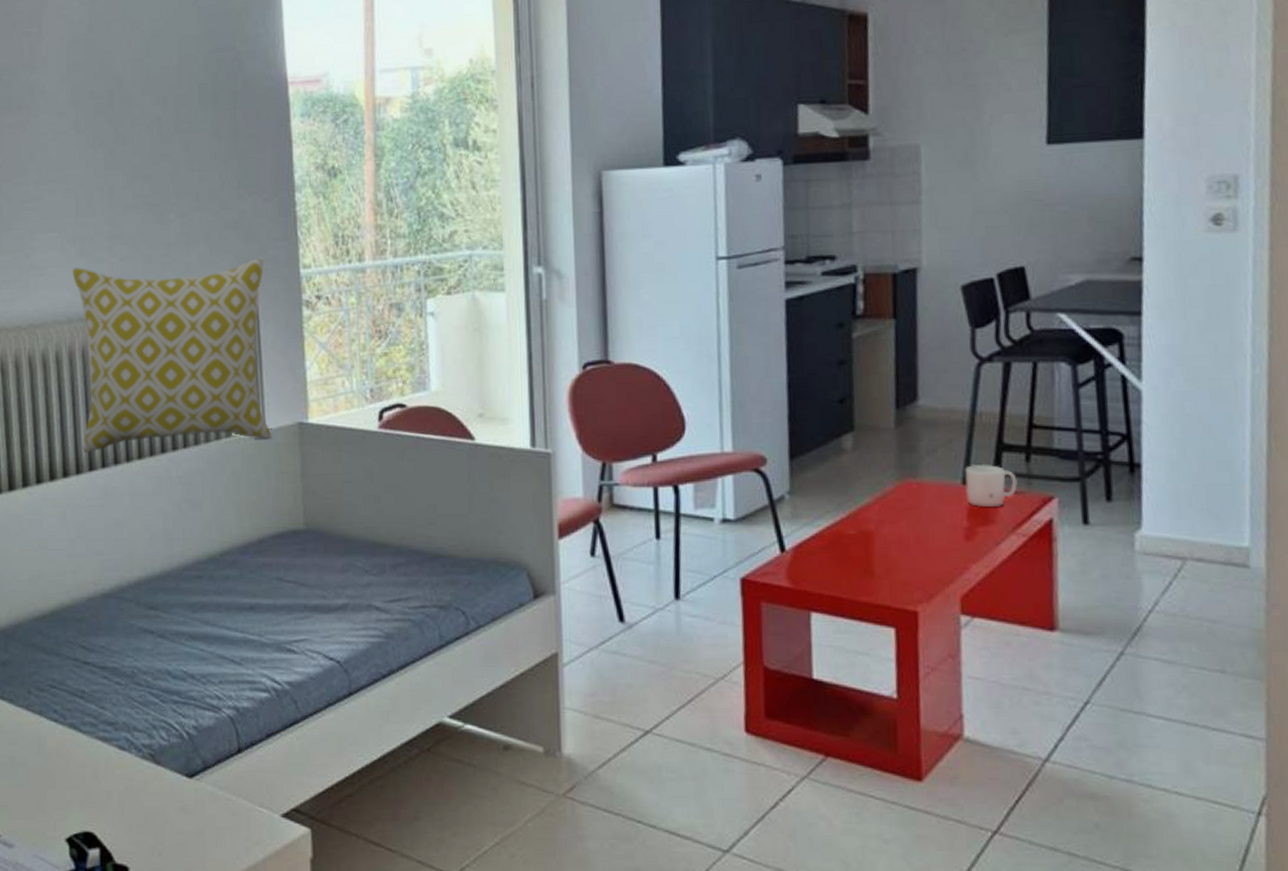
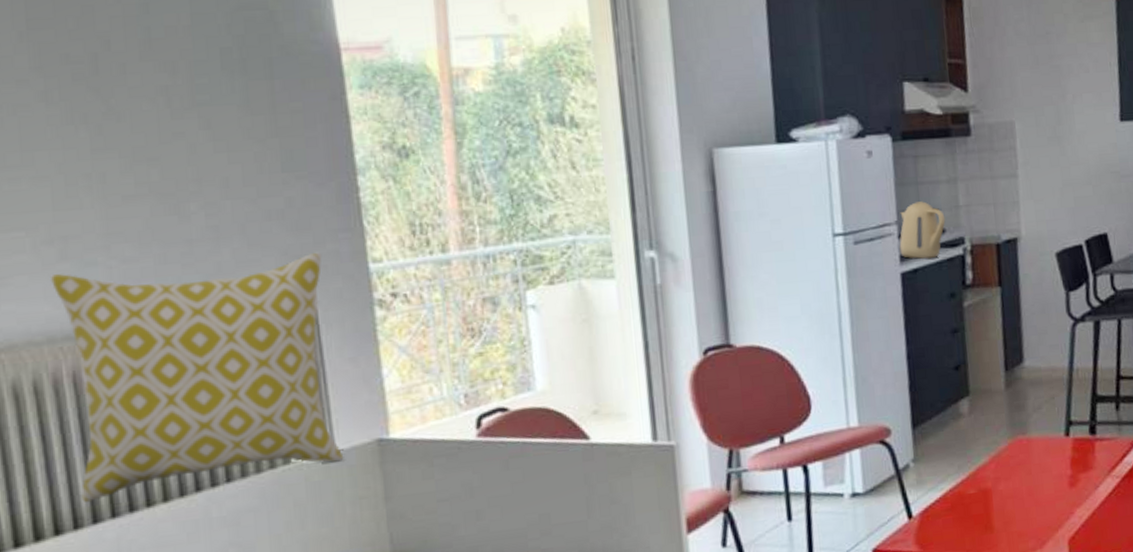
kettle: none [785,227,837,286] -> present [899,201,946,259]
mug: present [964,463,1018,508] -> none [1066,415,1110,457]

